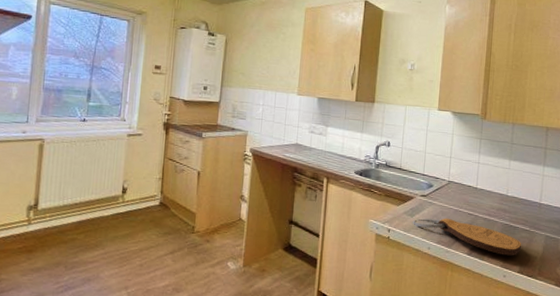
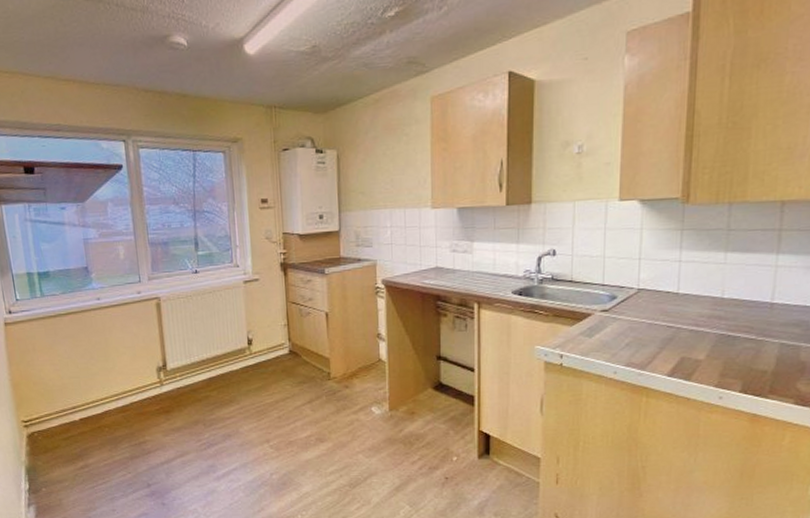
cutting board: present [412,218,522,256] -> none [591,334,745,373]

